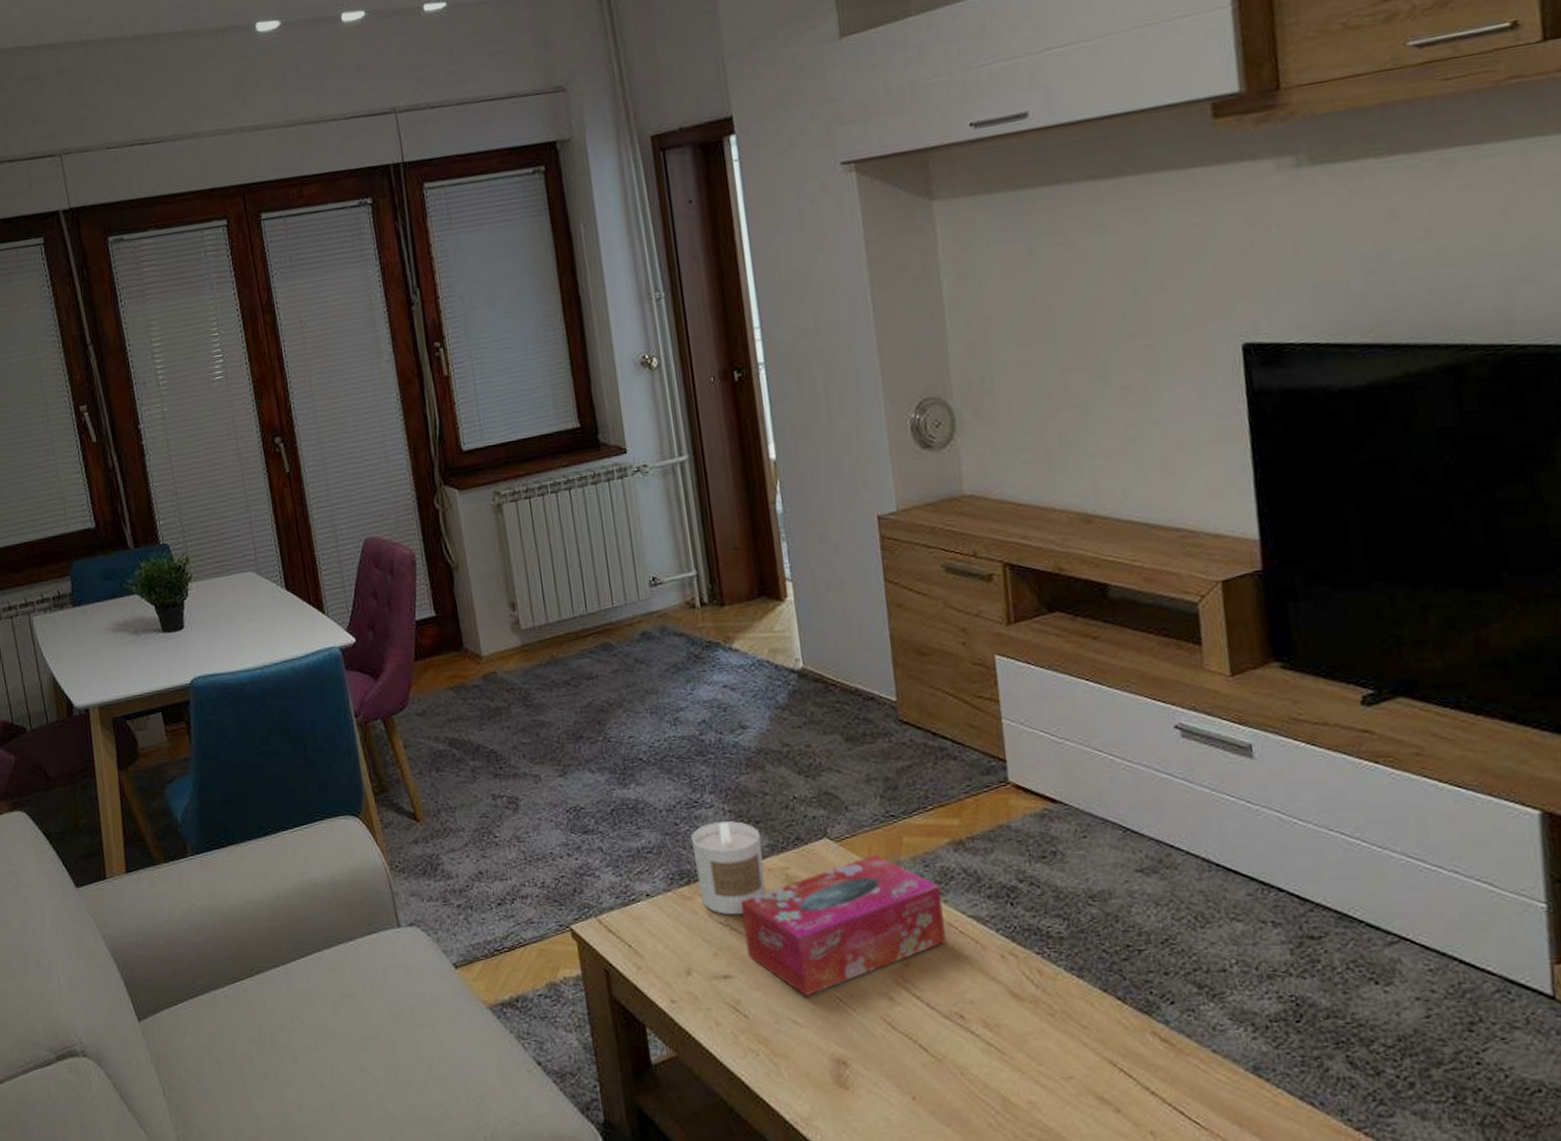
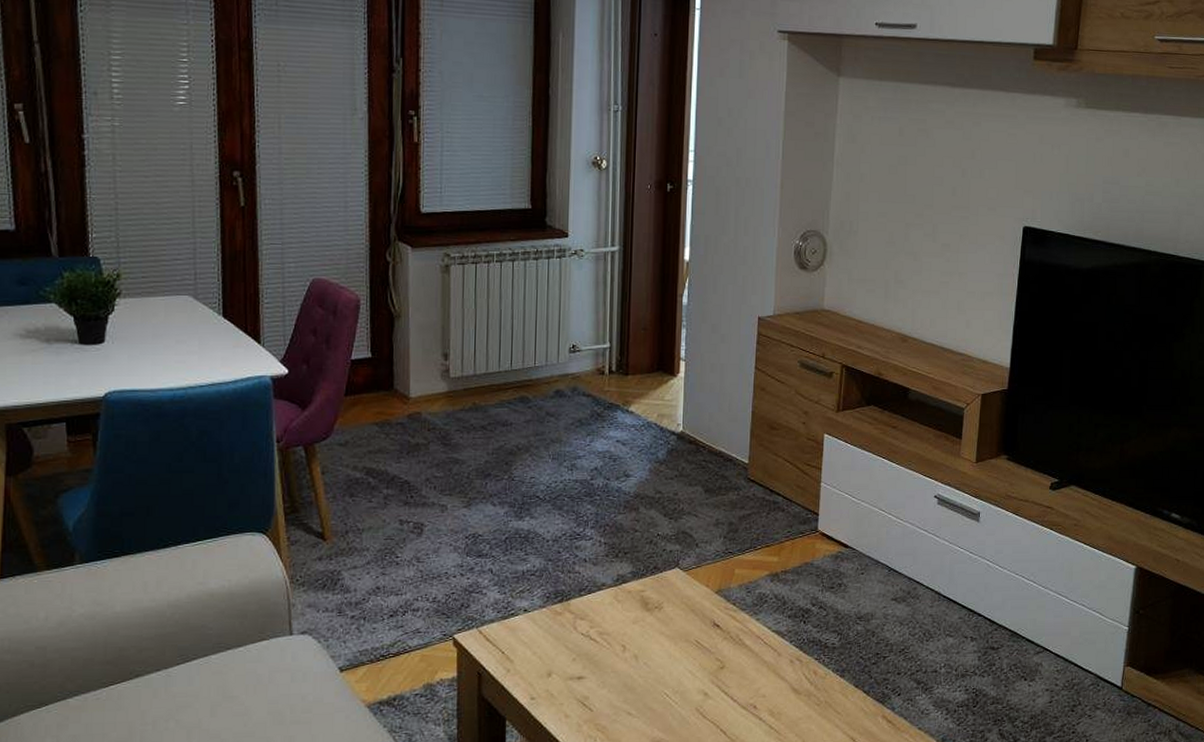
candle: present [691,821,766,916] -> none [569,552,627,628]
tissue box: present [740,854,947,996] -> none [600,582,756,692]

